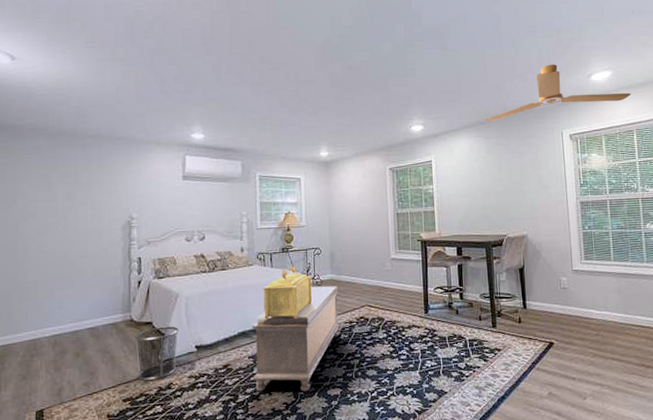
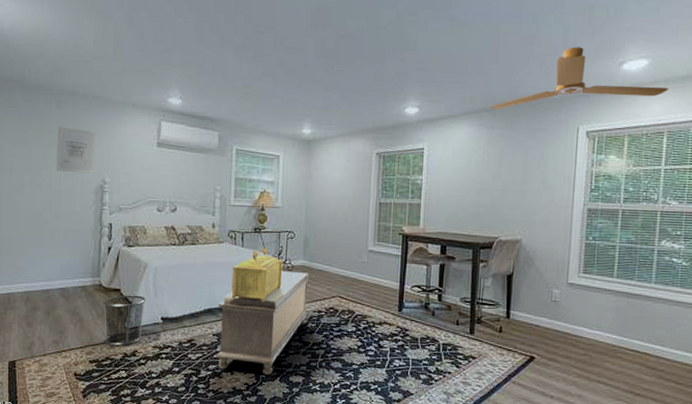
wall art: none [81,168,121,212] -> present [55,126,95,174]

